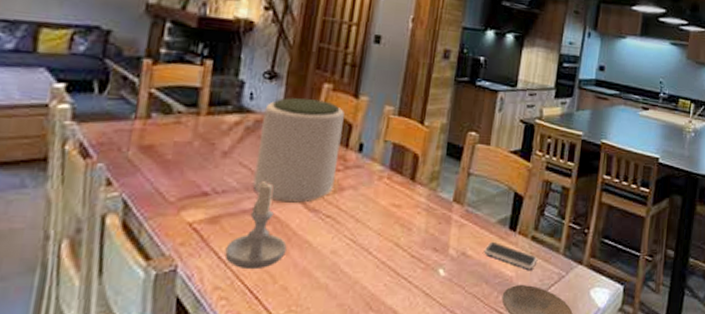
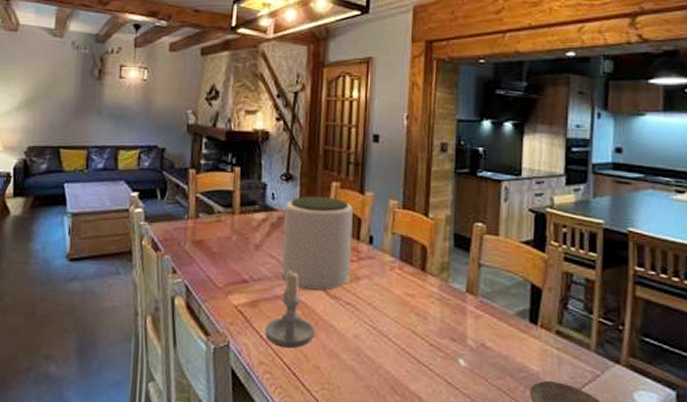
smartphone: present [484,241,538,270] -> none [504,334,566,366]

